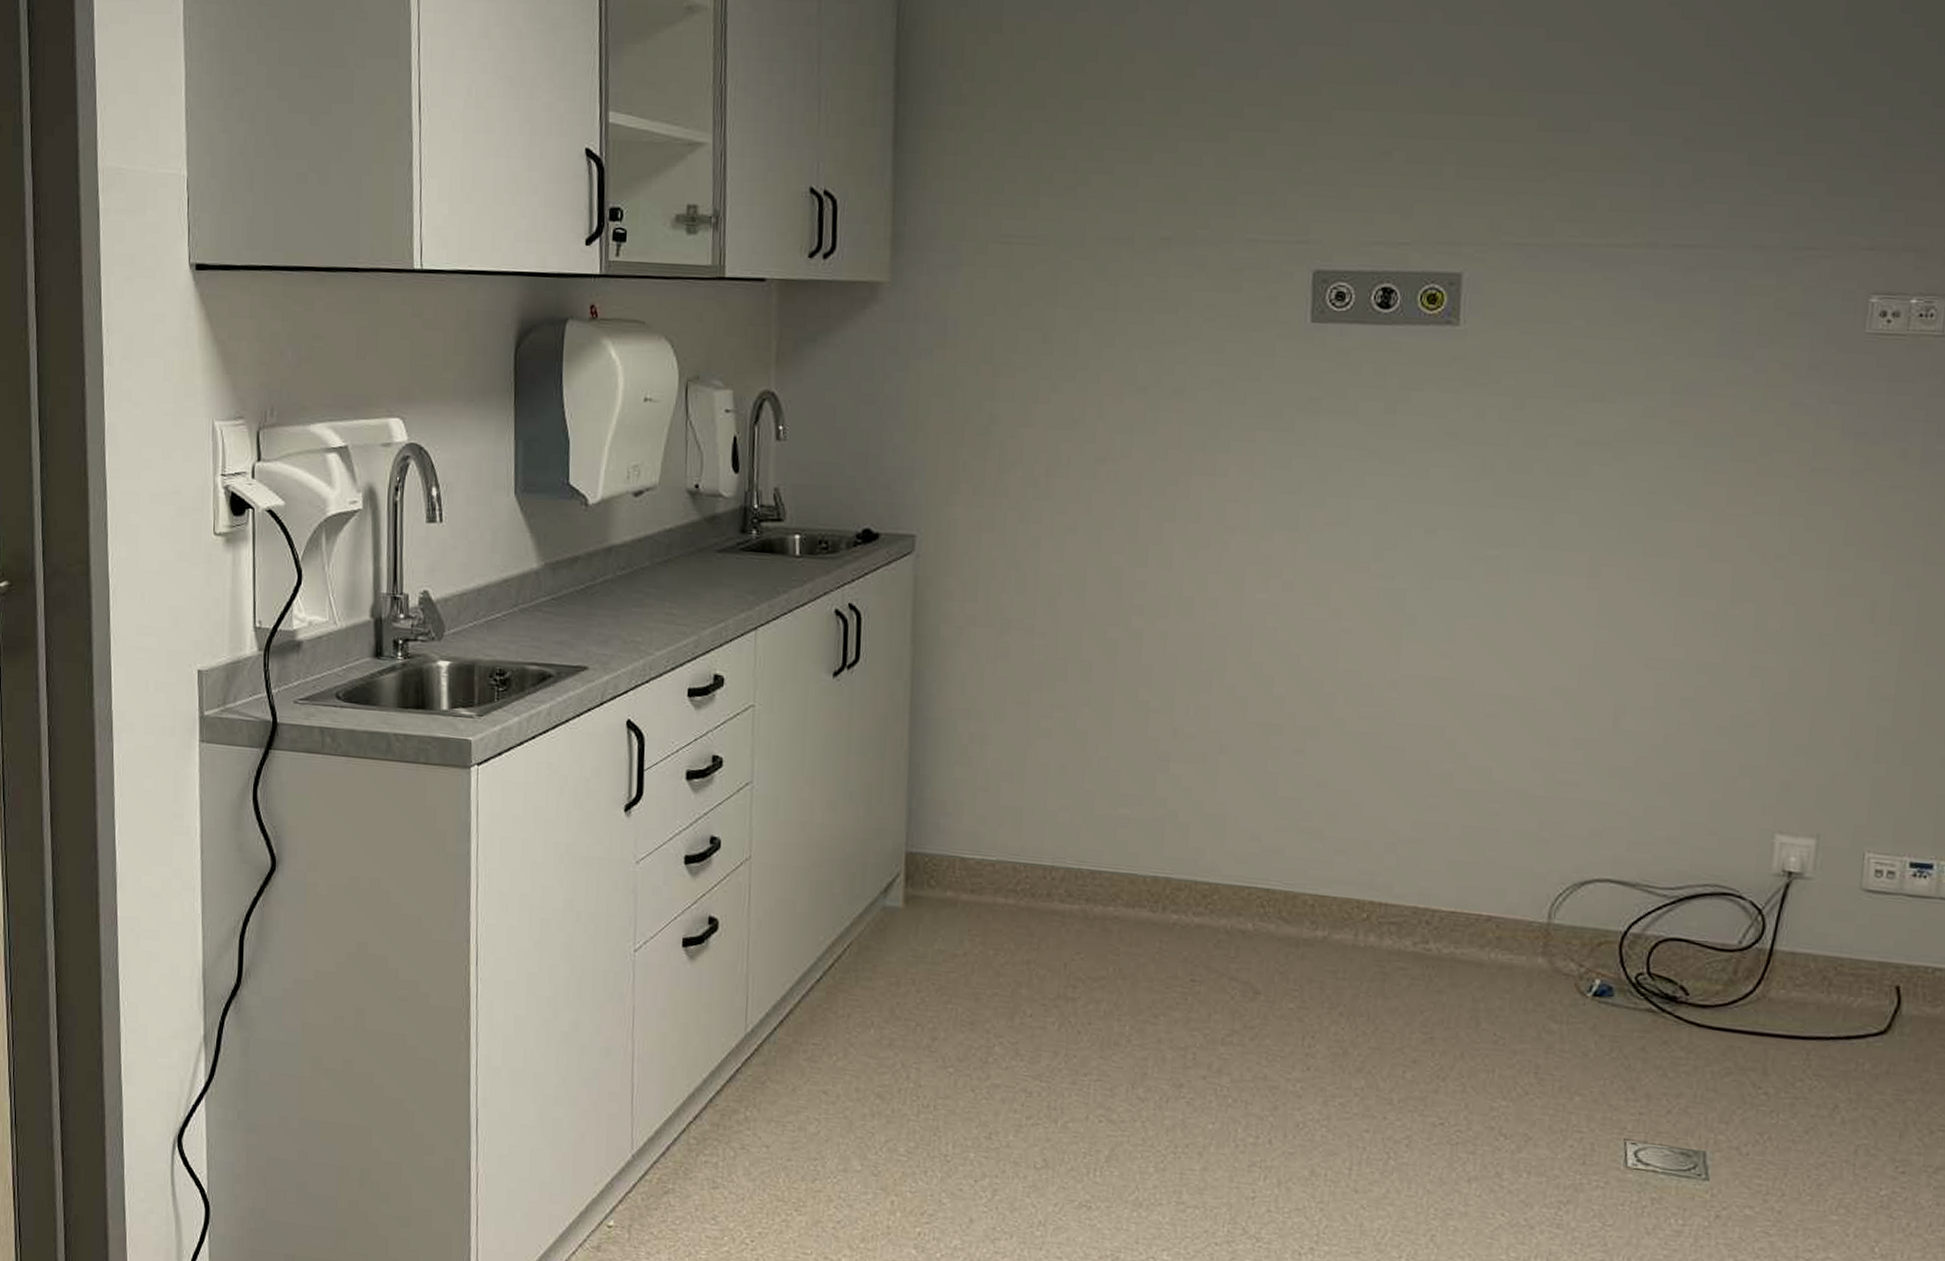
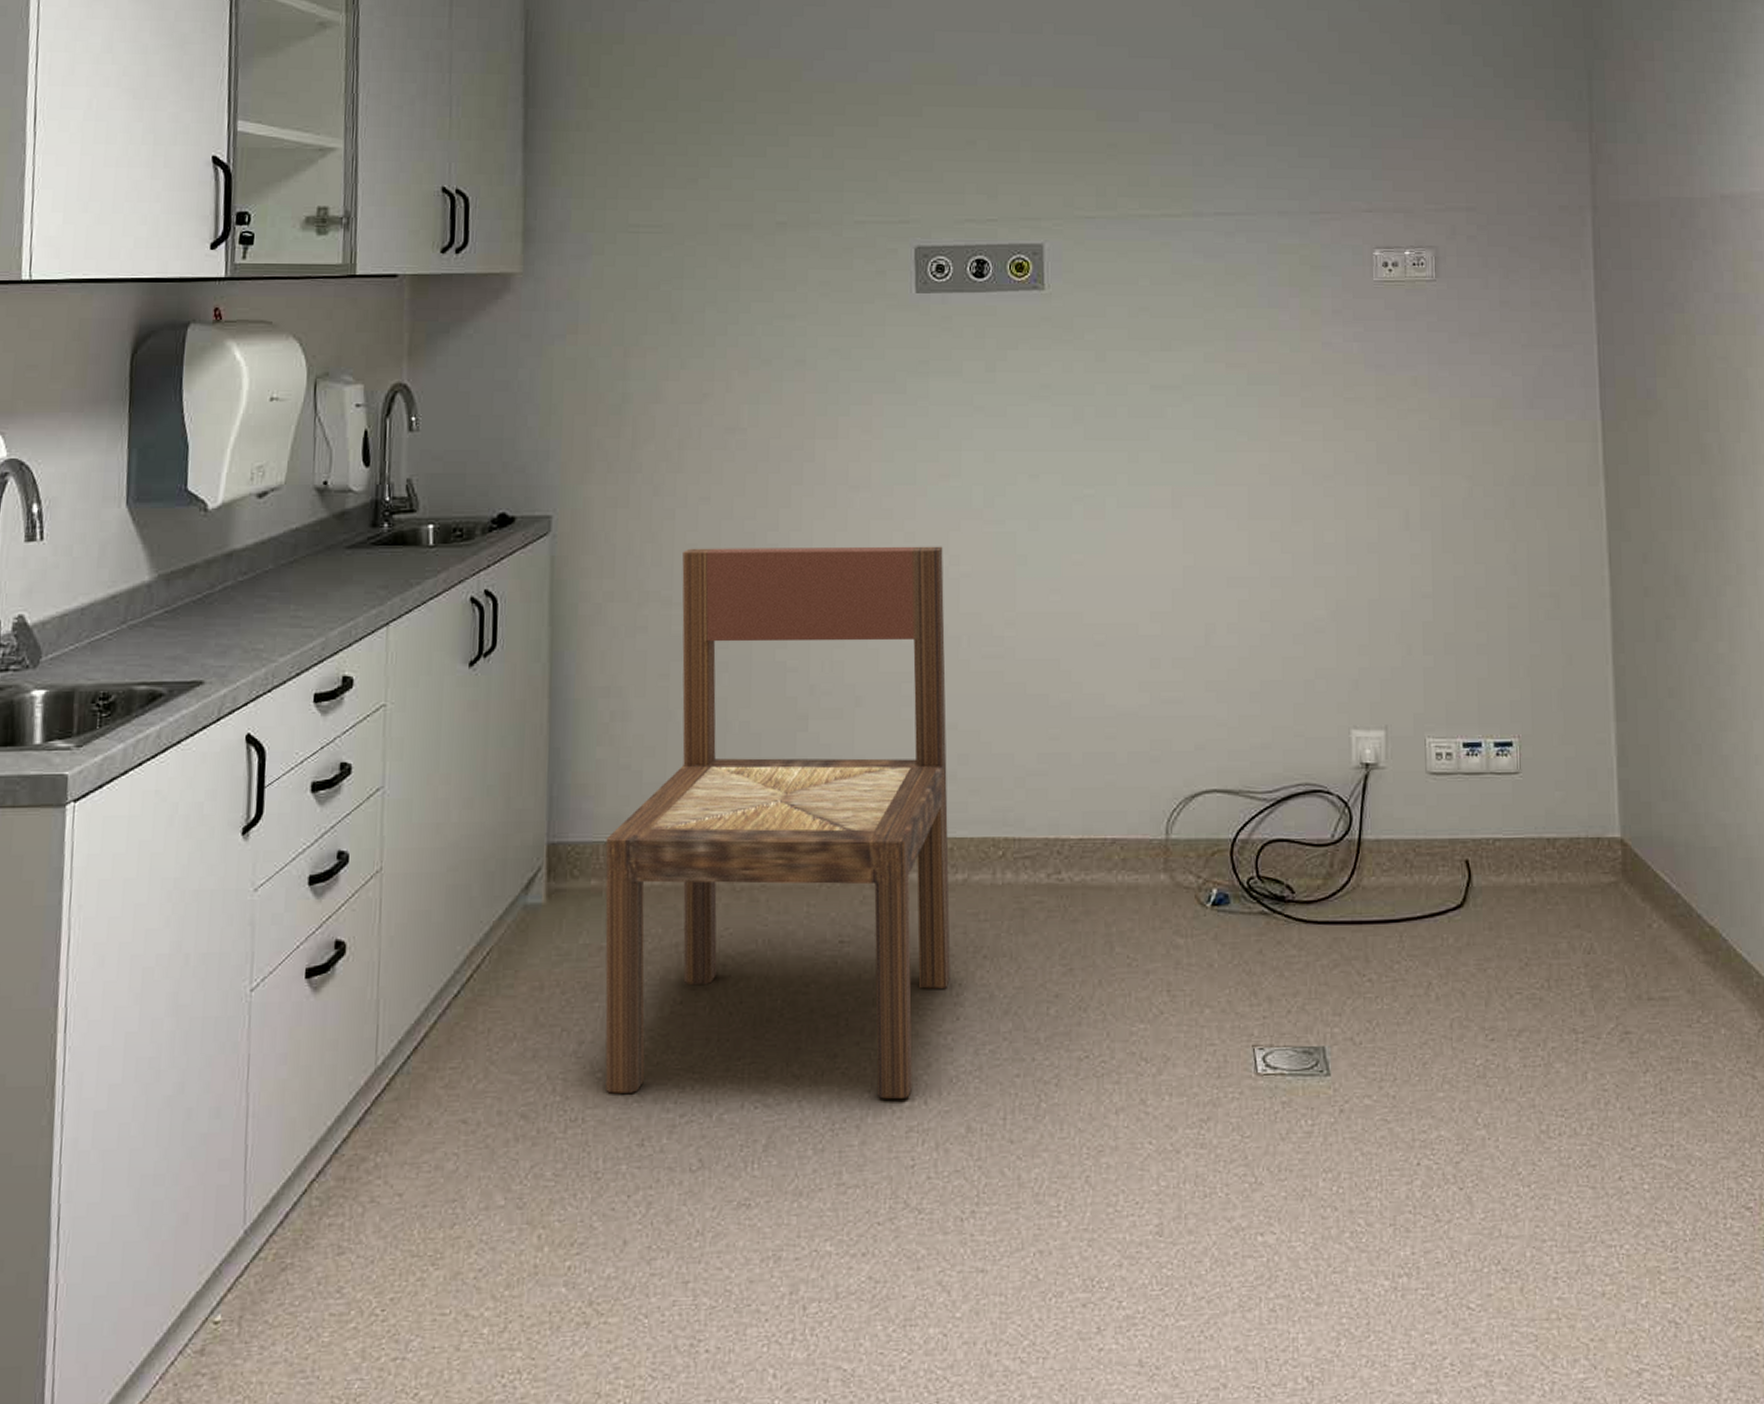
dining chair: none [956,578,1324,1135] -> present [605,546,950,1099]

